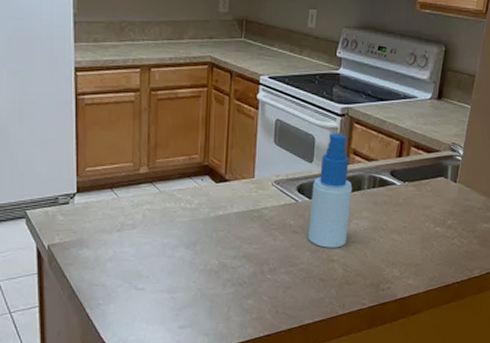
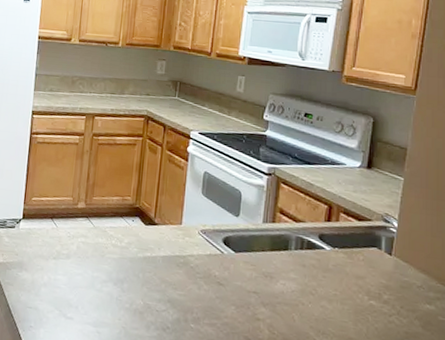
spray bottle: present [308,133,353,248] -> none [233,190,280,307]

